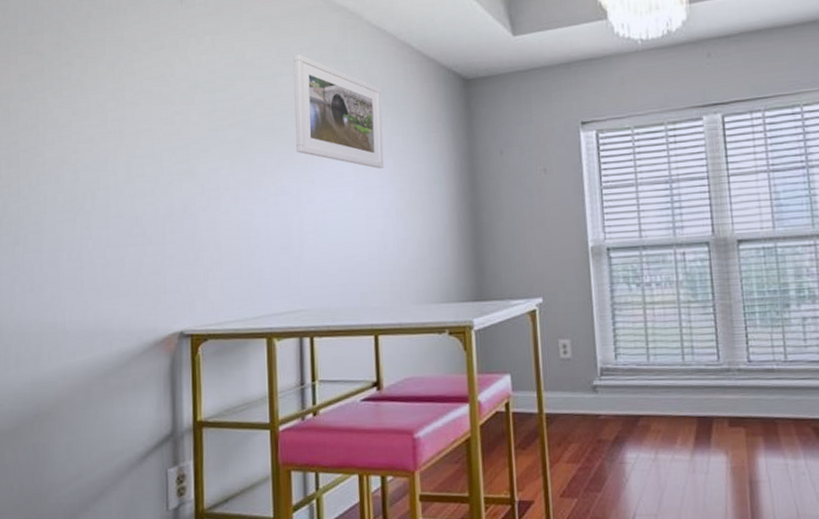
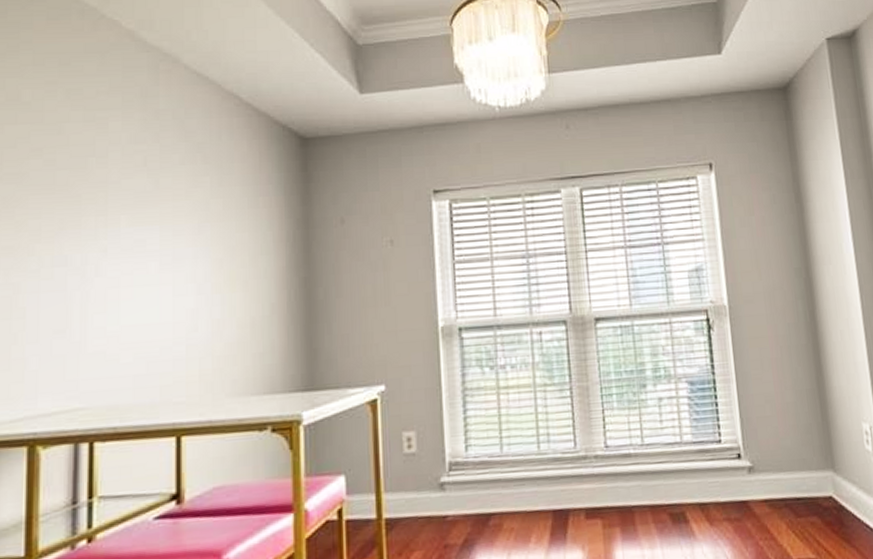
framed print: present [293,54,385,169] -> none [83,98,199,237]

